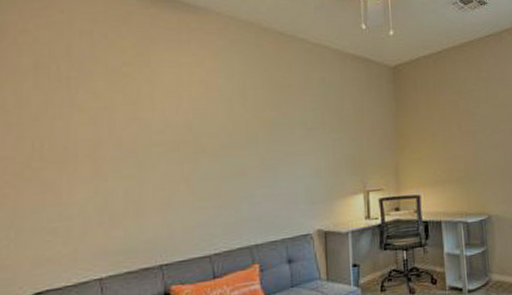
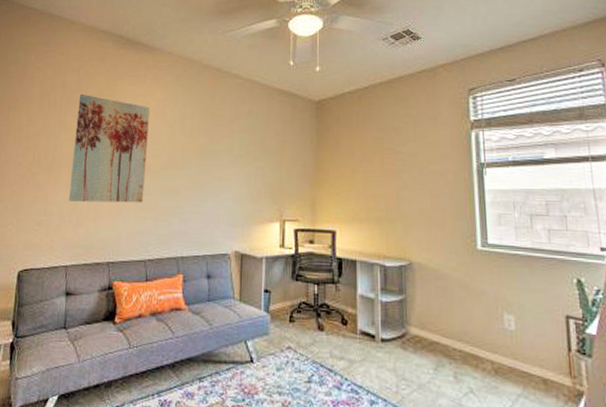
wall art: none [95,63,201,199] -> present [69,93,150,203]

